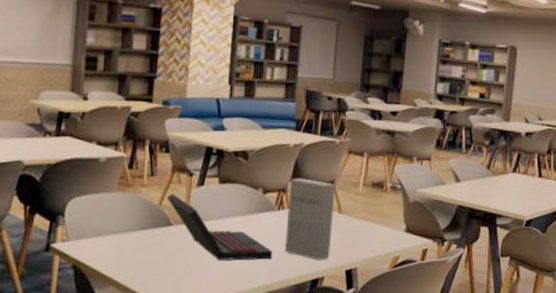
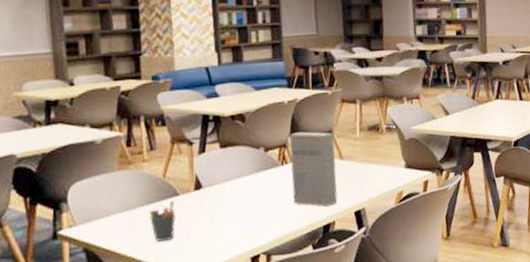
pen holder: none [140,229,167,270] -> present [149,200,177,242]
laptop: present [166,193,273,261] -> none [169,164,283,221]

